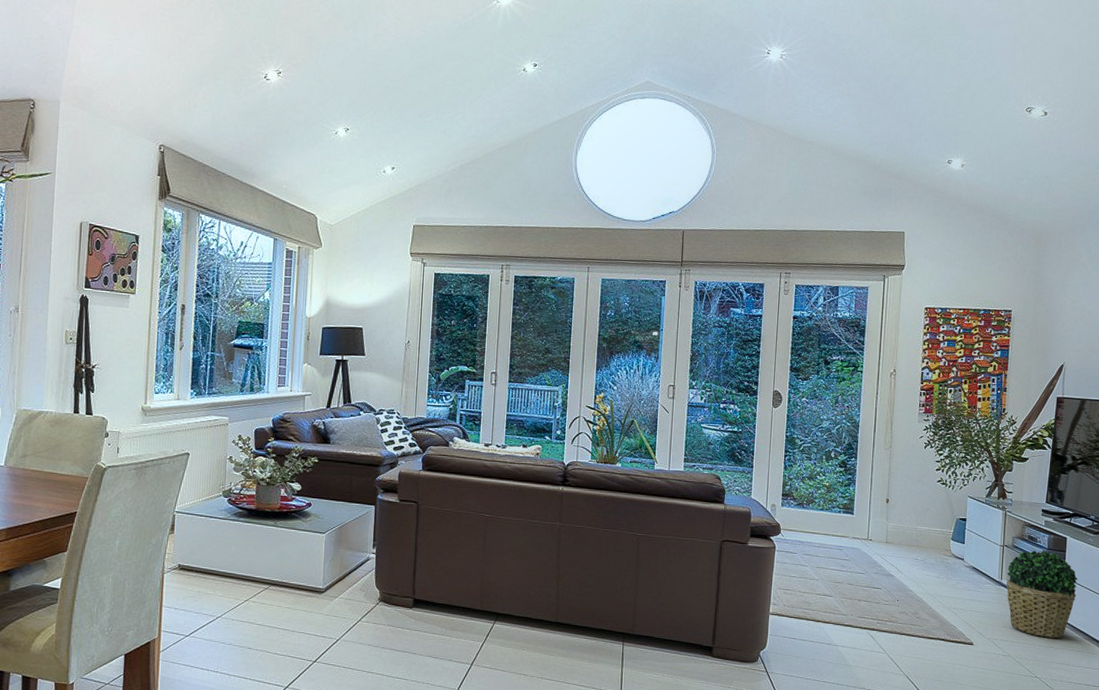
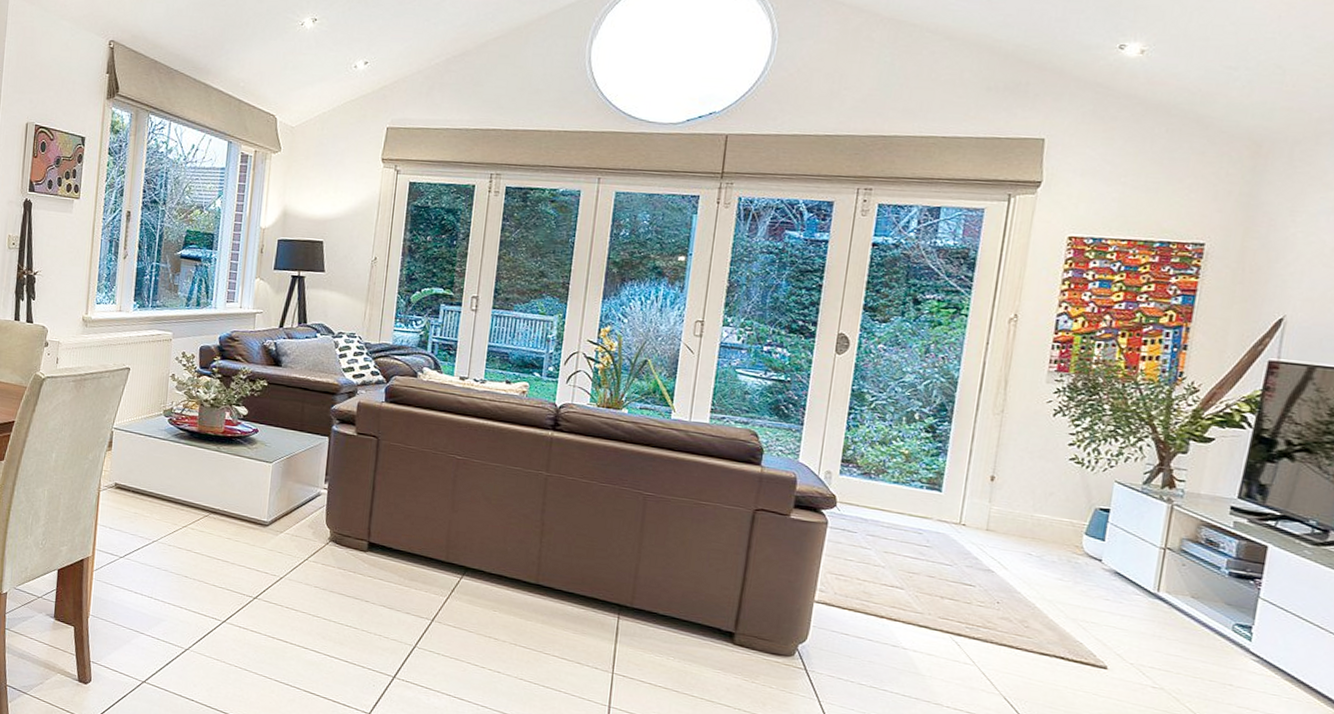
potted plant: present [1006,550,1077,638] -> none [1164,558,1281,675]

